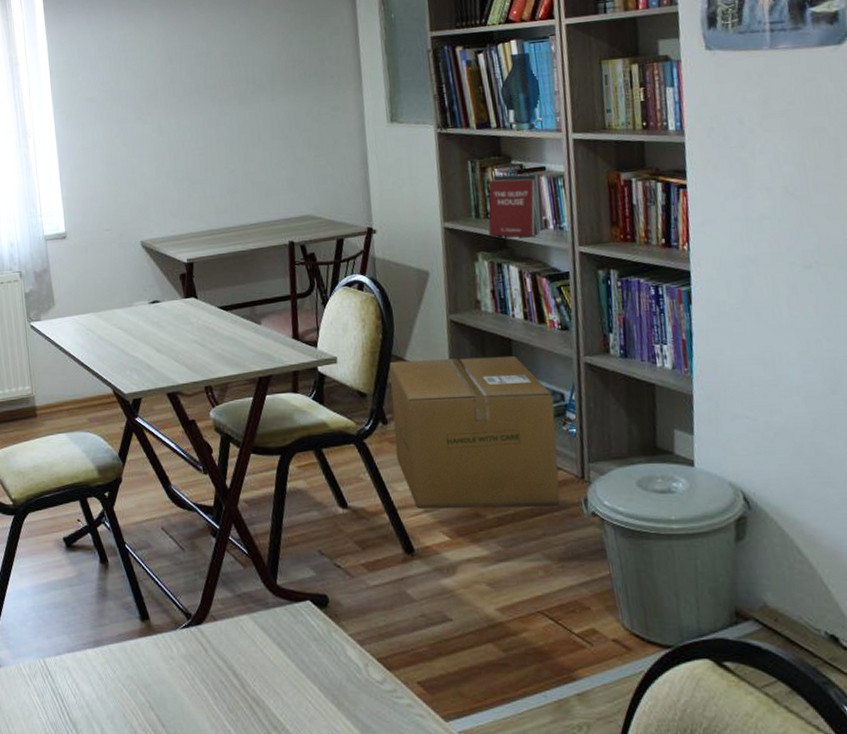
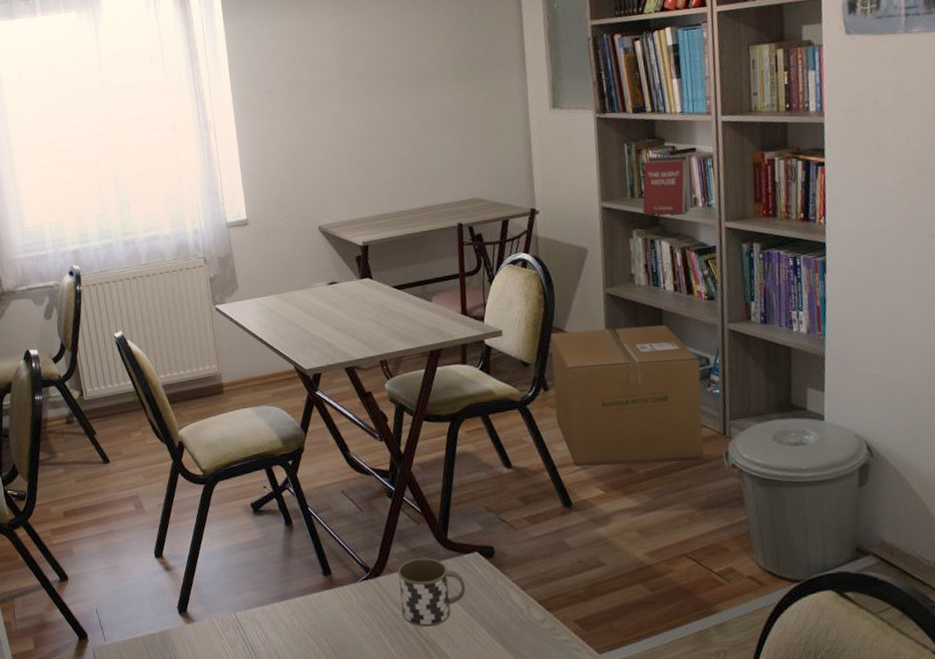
cup: none [221,605,297,683] -> present [397,558,466,627]
vase: present [500,53,543,131] -> none [655,39,695,114]

